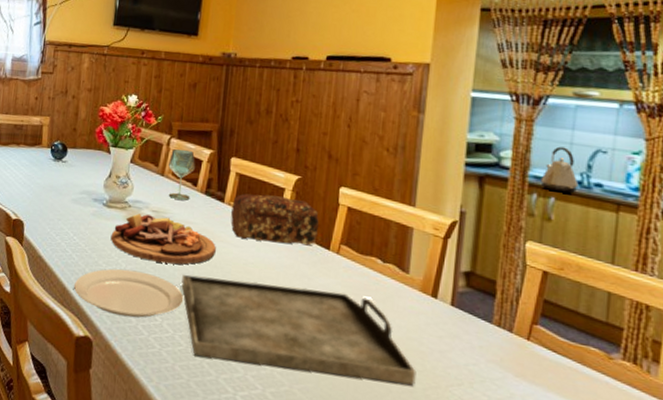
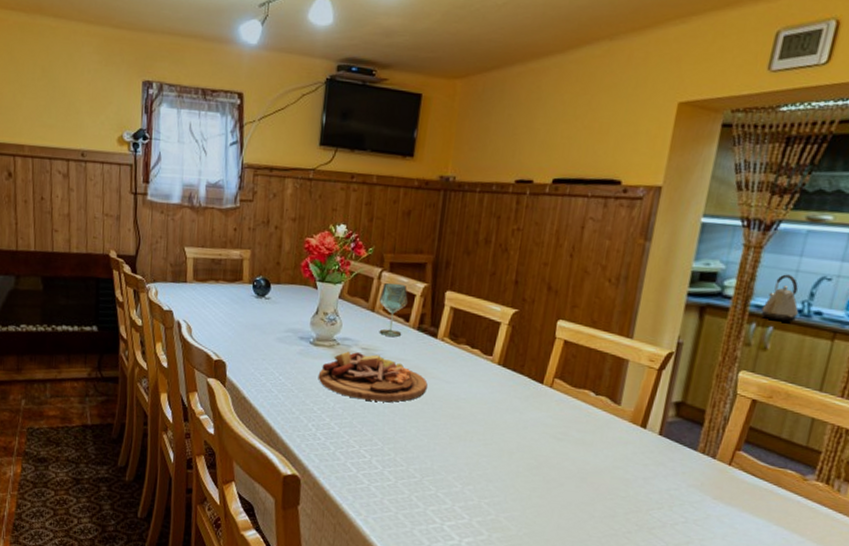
plate: present [74,268,184,318] -> none [281,408,394,455]
serving tray: present [181,274,416,386] -> none [391,411,620,511]
bread loaf: present [230,193,319,245] -> none [443,328,534,380]

